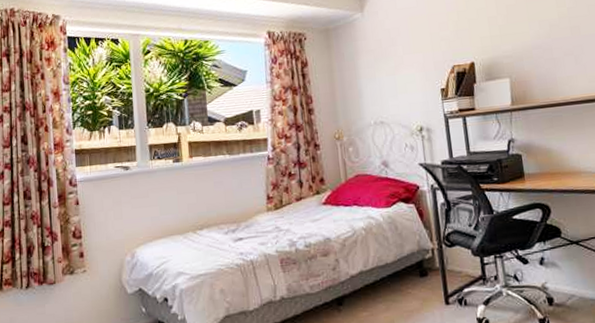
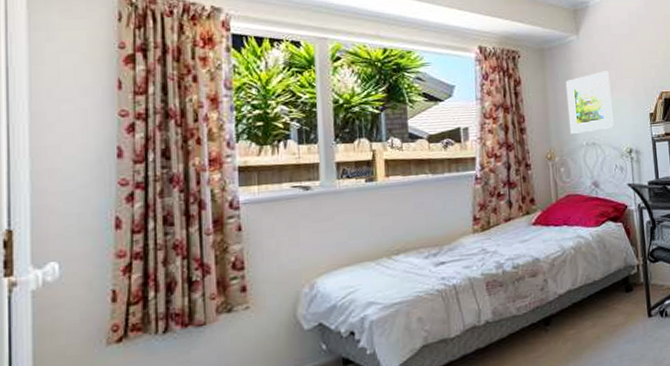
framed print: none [351,47,403,113] -> present [565,71,614,134]

